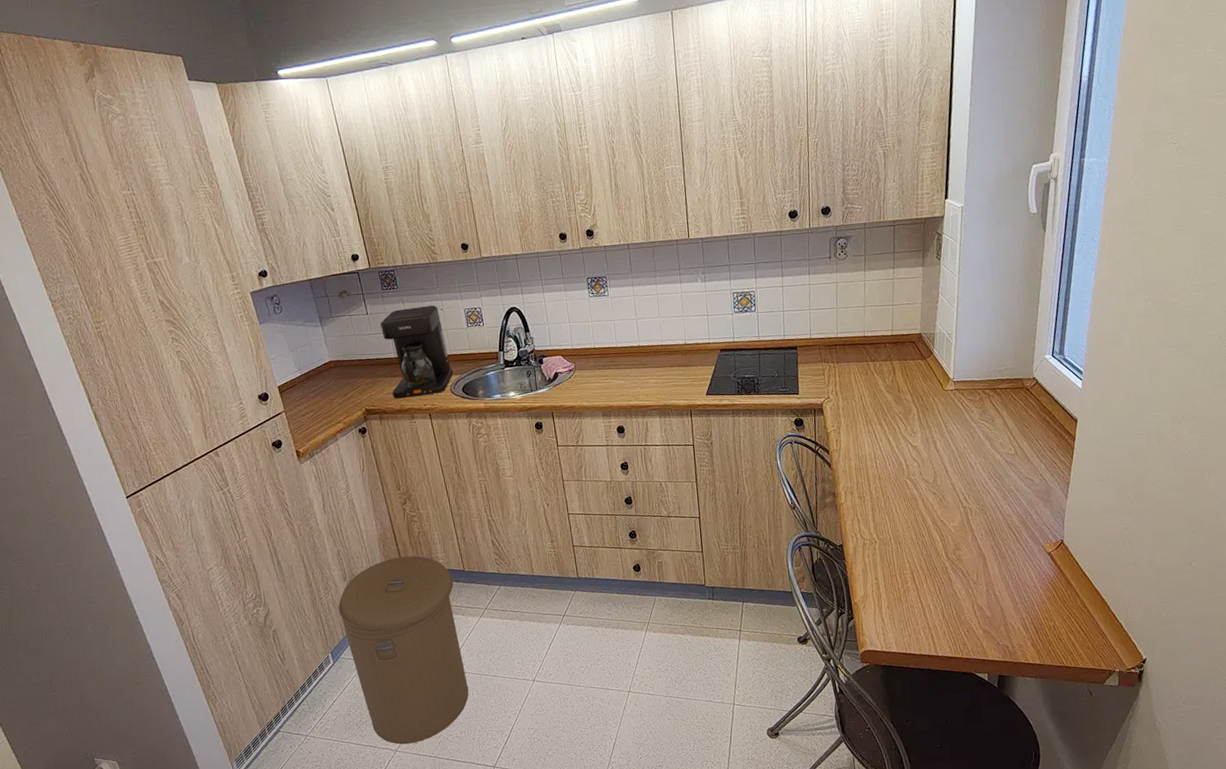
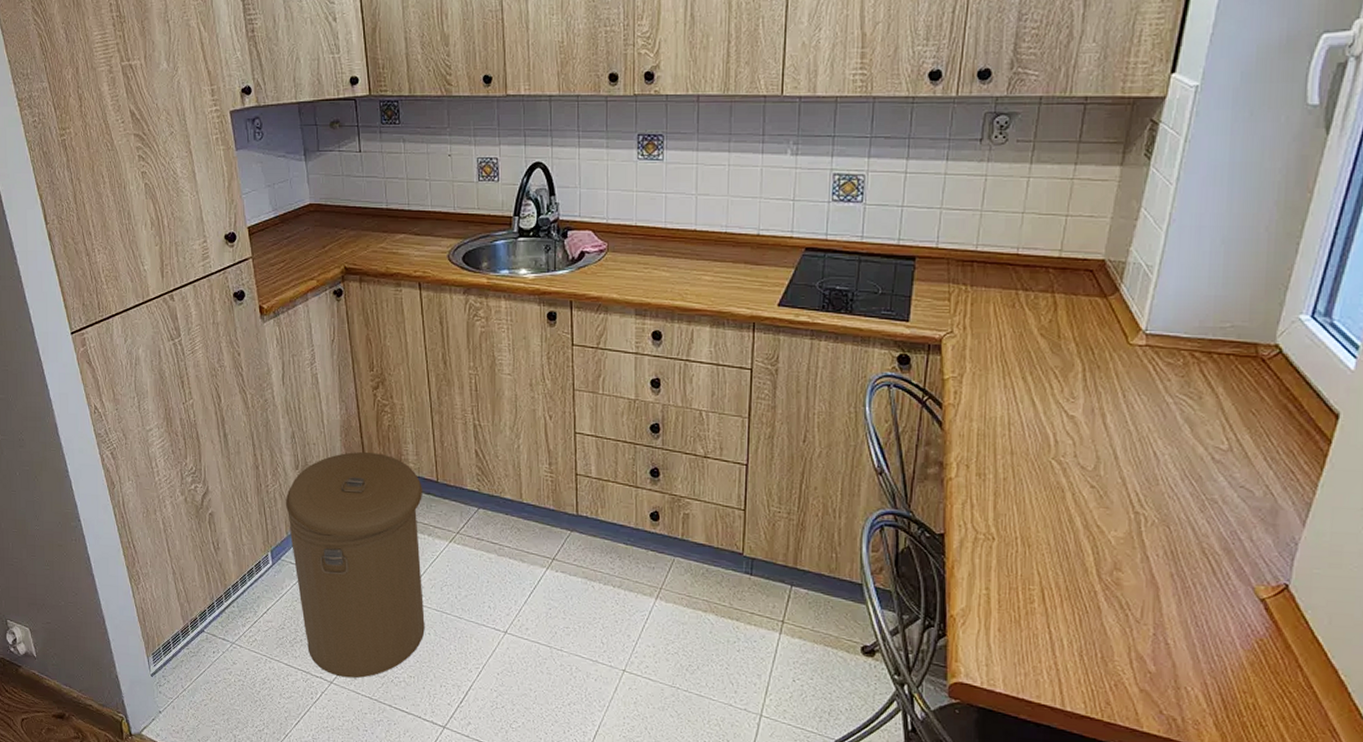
coffee maker: present [380,305,453,399] -> none [374,149,454,260]

